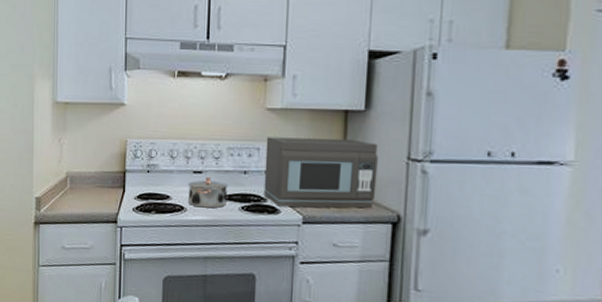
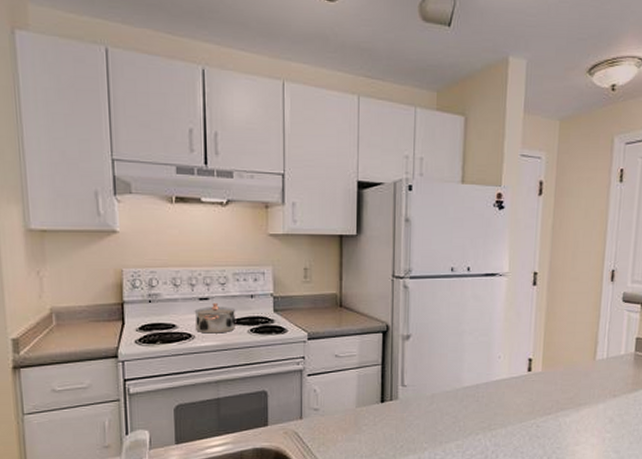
microwave: present [264,137,378,209] -> none [270,260,369,326]

